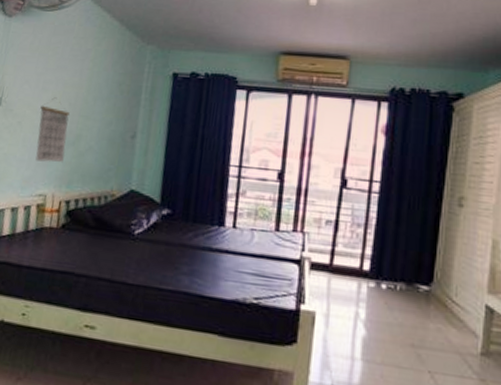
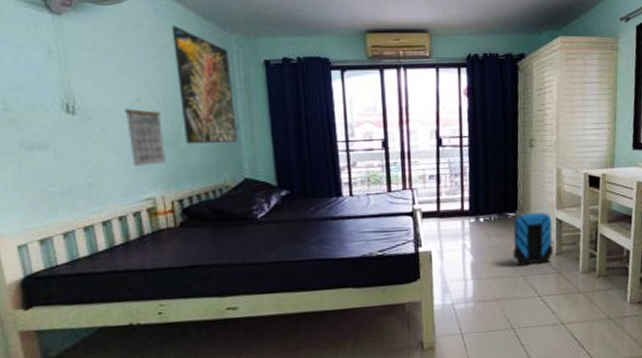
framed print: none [85,33,142,152] -> present [171,25,237,144]
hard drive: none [420,289,480,363] -> present [513,212,553,267]

